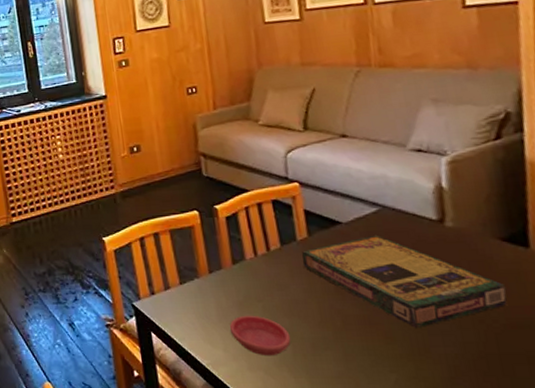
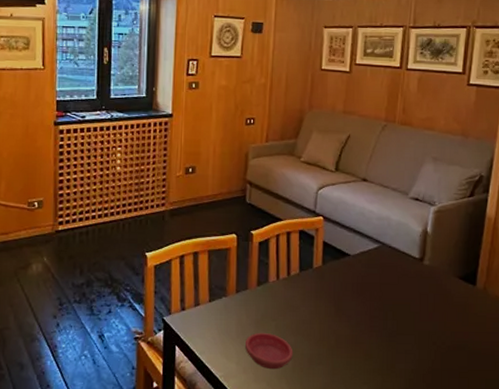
video game box: present [302,234,508,329] -> none [314,267,455,348]

